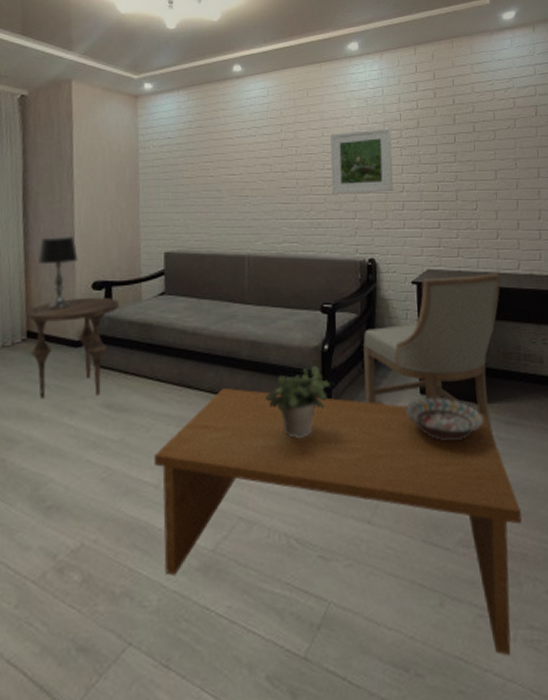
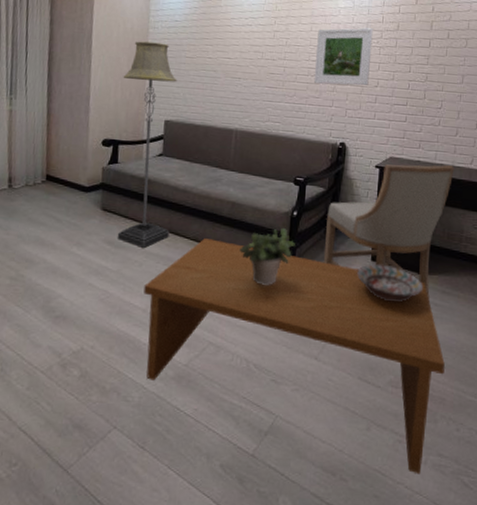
side table: present [27,297,119,398] -> none [47,151,124,234]
table lamp: present [38,237,78,309] -> none [58,97,92,159]
floor lamp: none [112,164,180,408] -> present [117,41,177,248]

